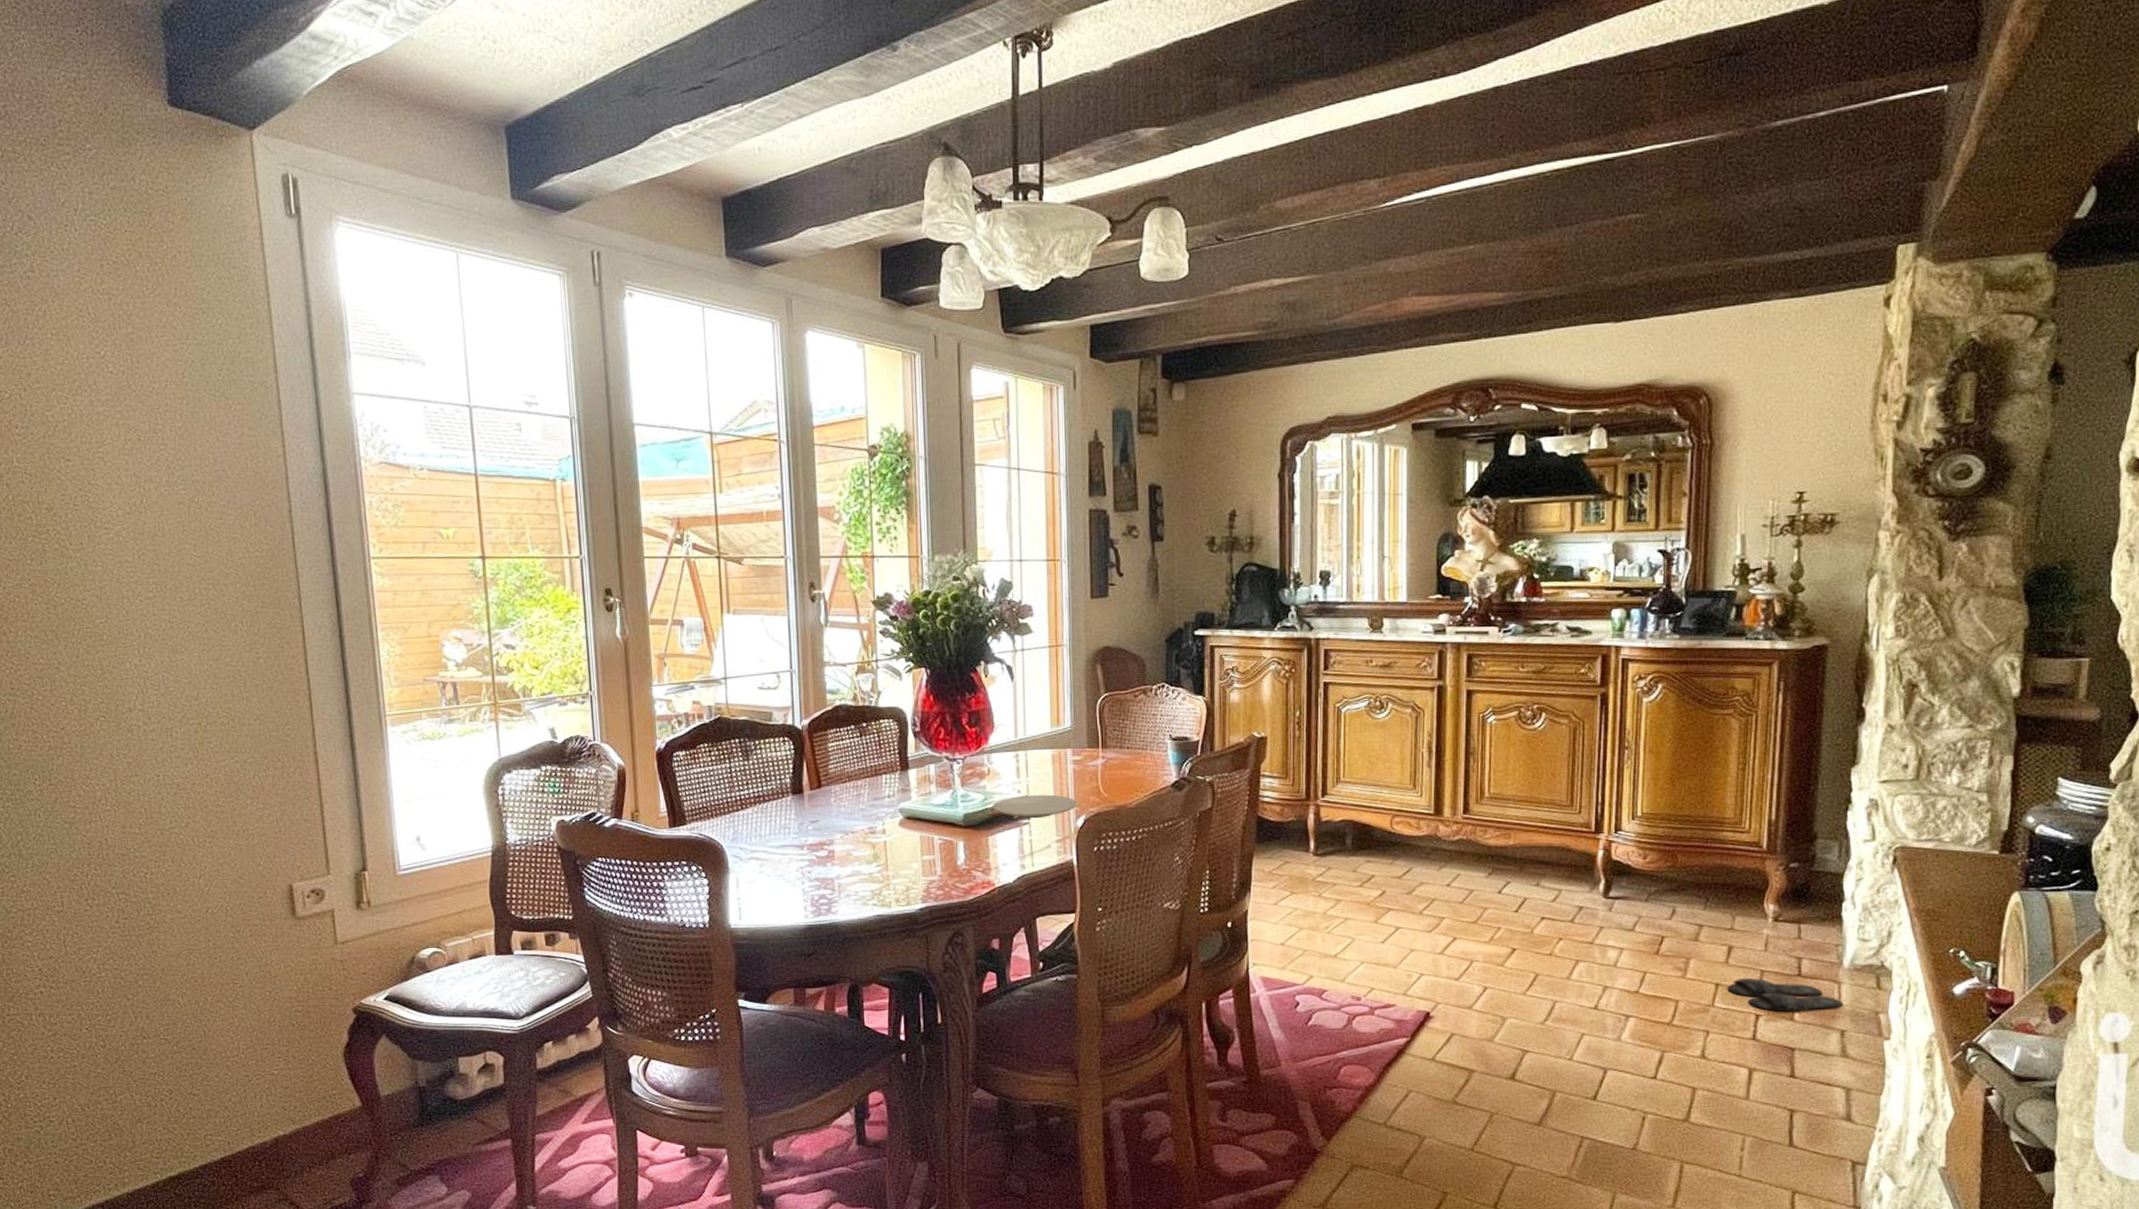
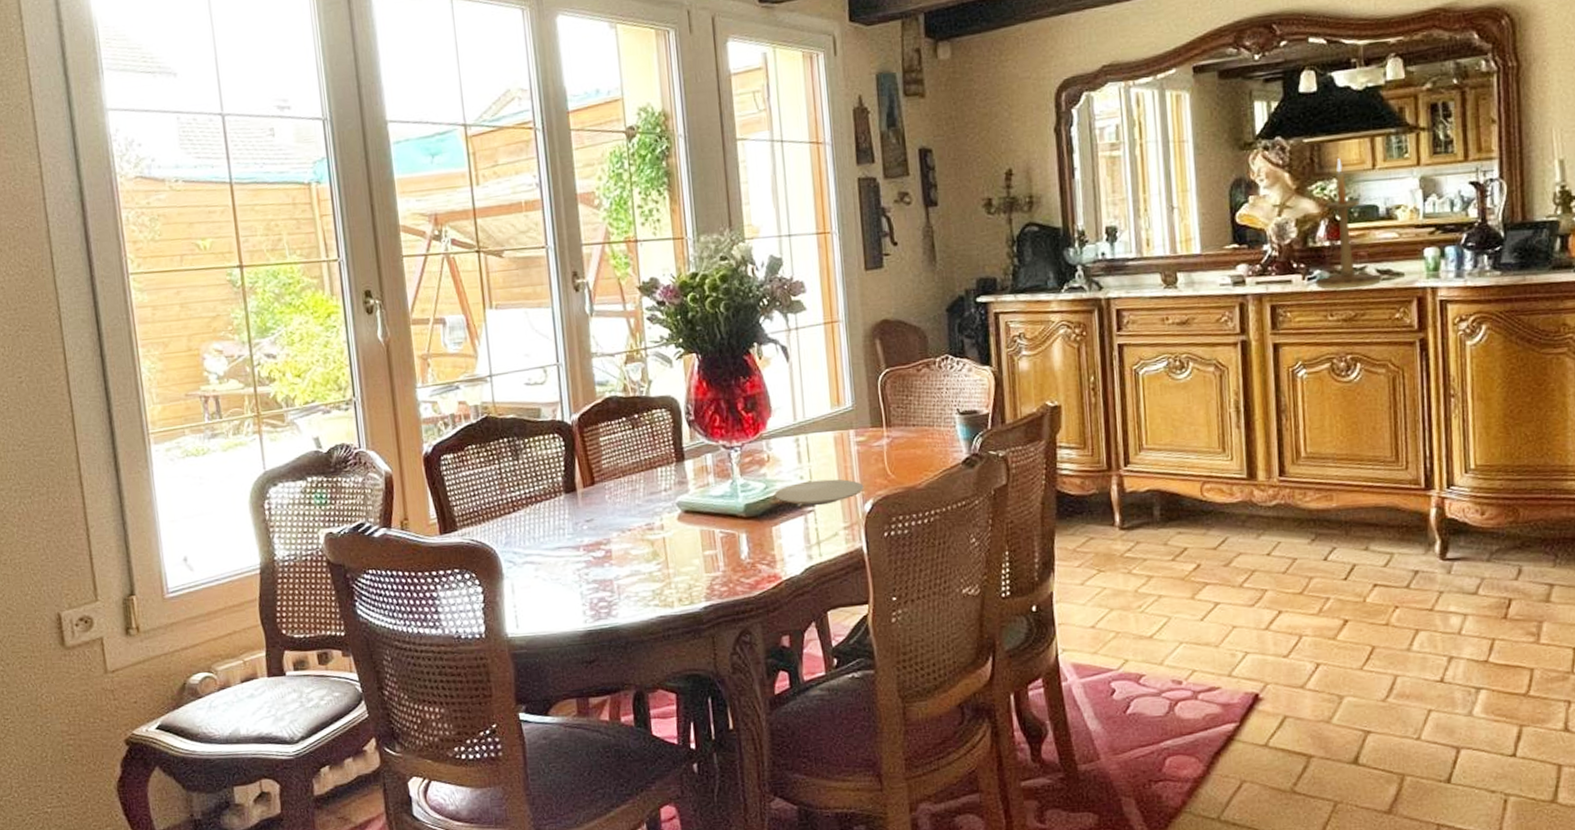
candlestick: none [1510,520,1571,644] -> present [1315,158,1381,290]

